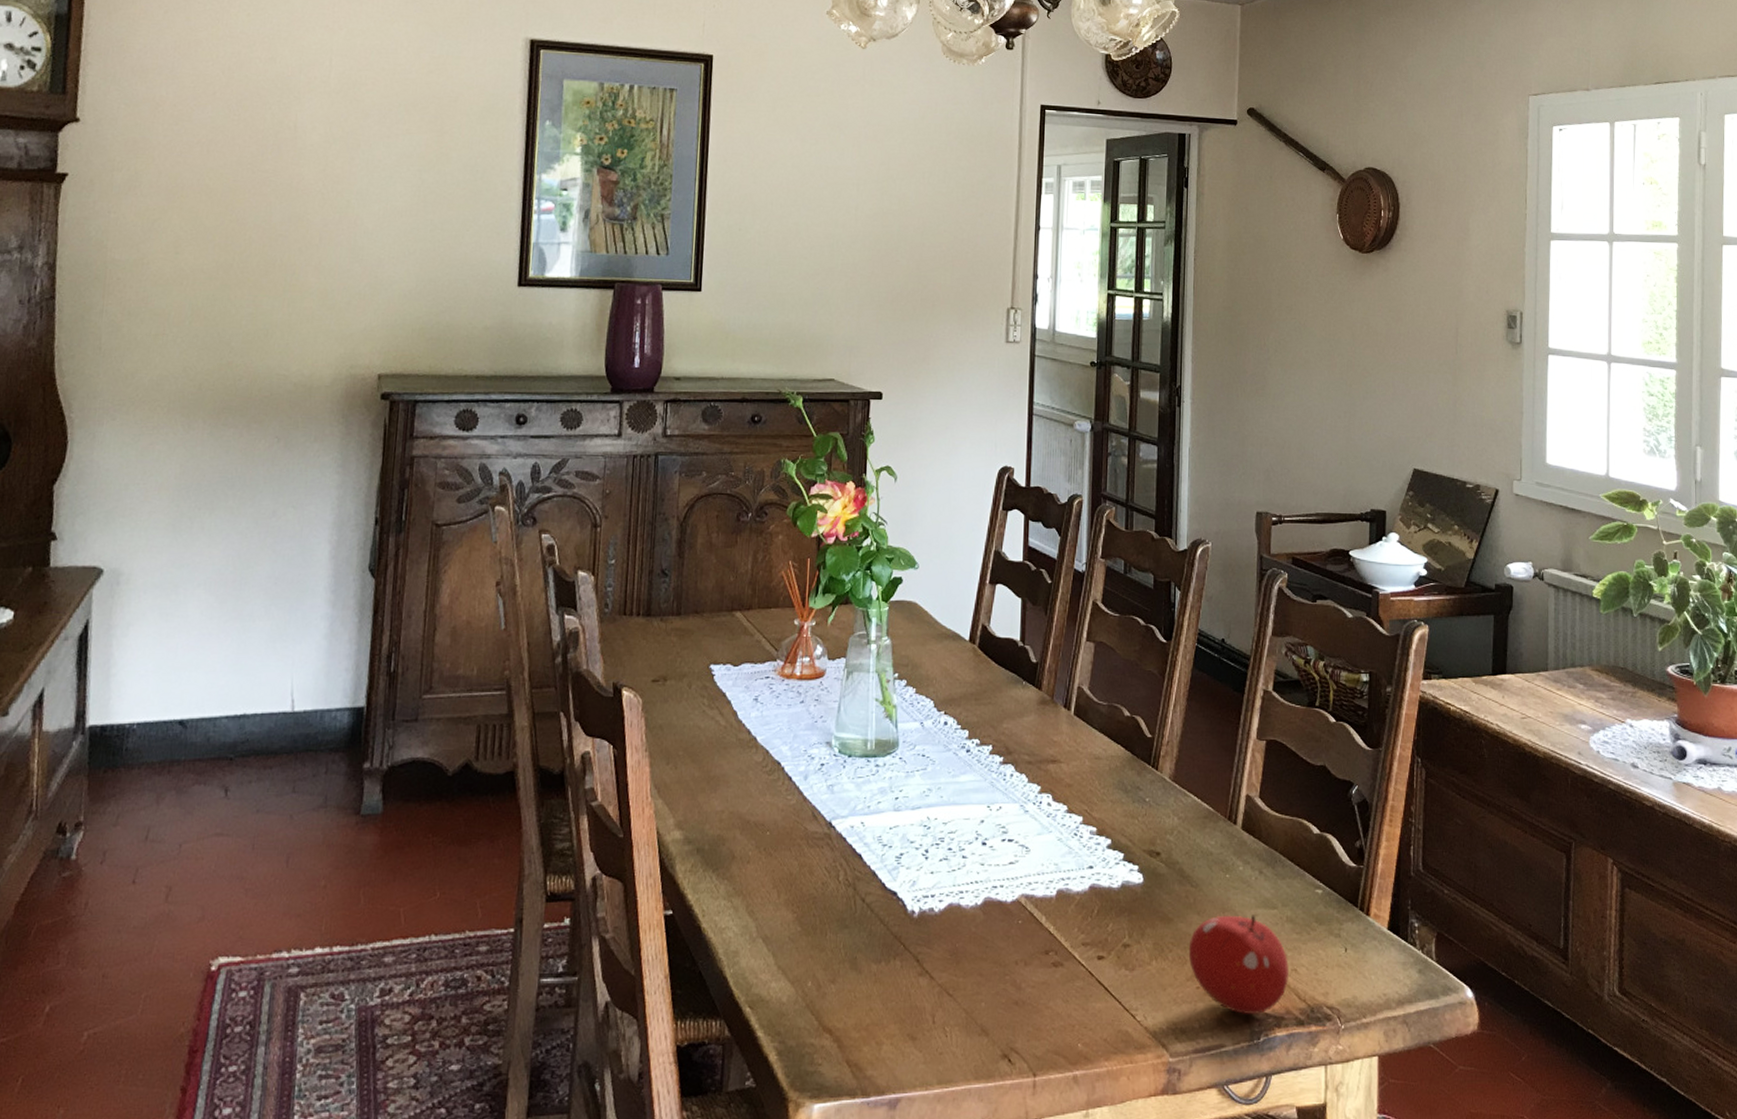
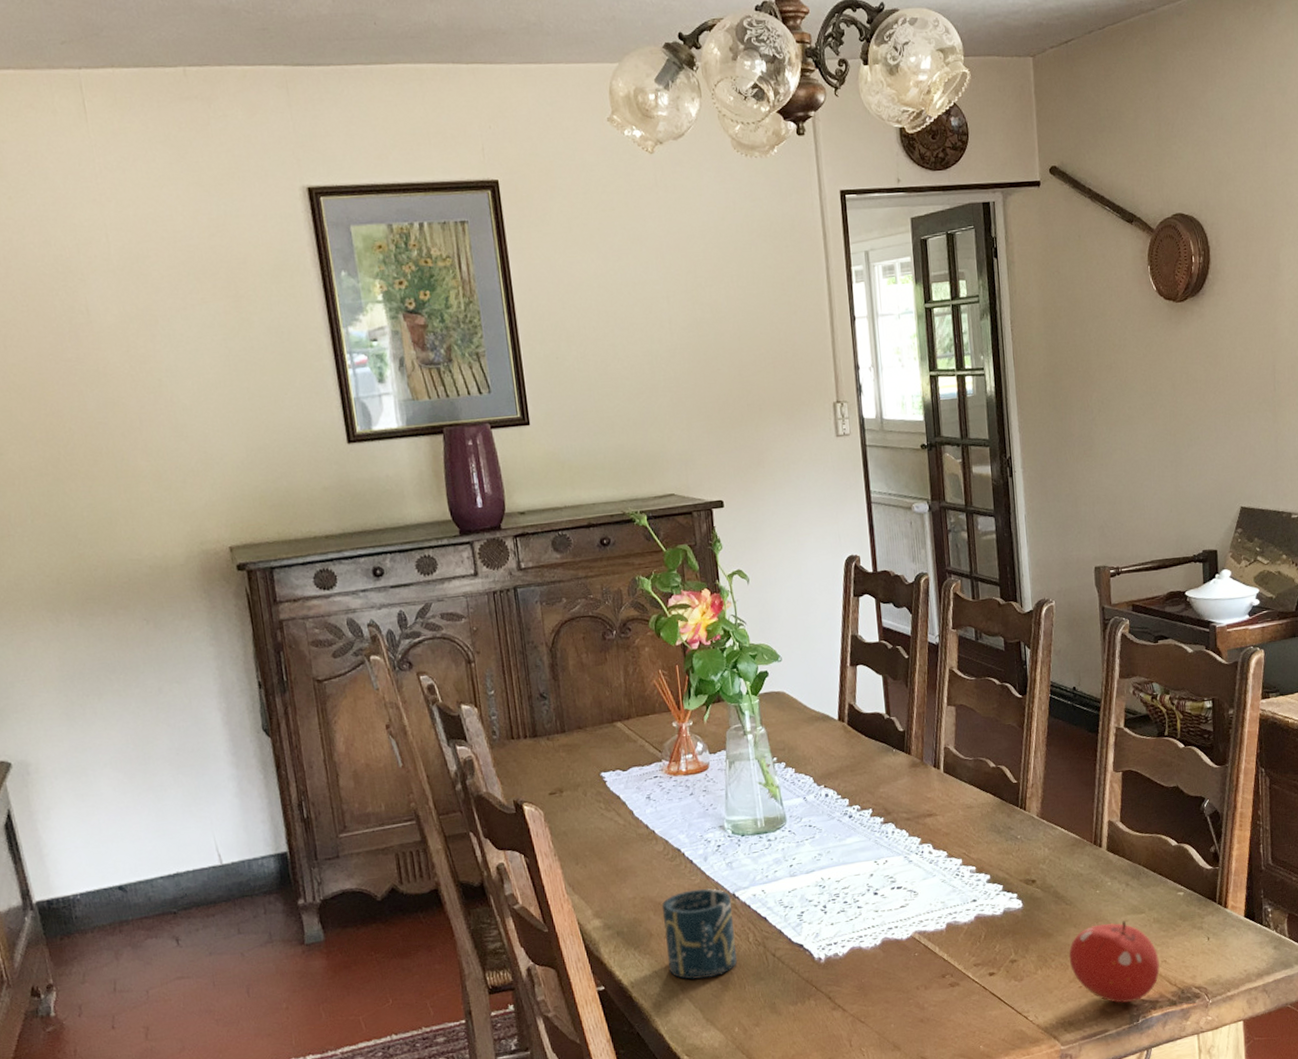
cup: none [747,811,827,916] -> present [661,888,737,980]

